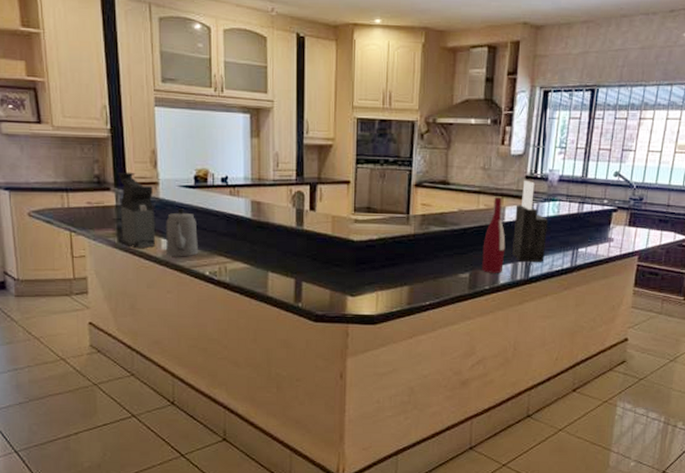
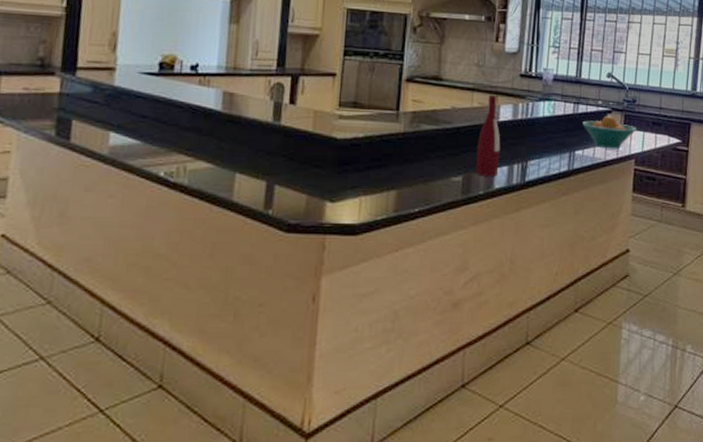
coffee maker: present [118,172,156,249] -> none [60,54,108,144]
teapot: present [166,208,198,257] -> none [114,98,156,155]
knife block: present [512,180,548,263] -> none [508,78,543,166]
fruit bowl: none [587,214,642,246] -> present [582,115,637,149]

